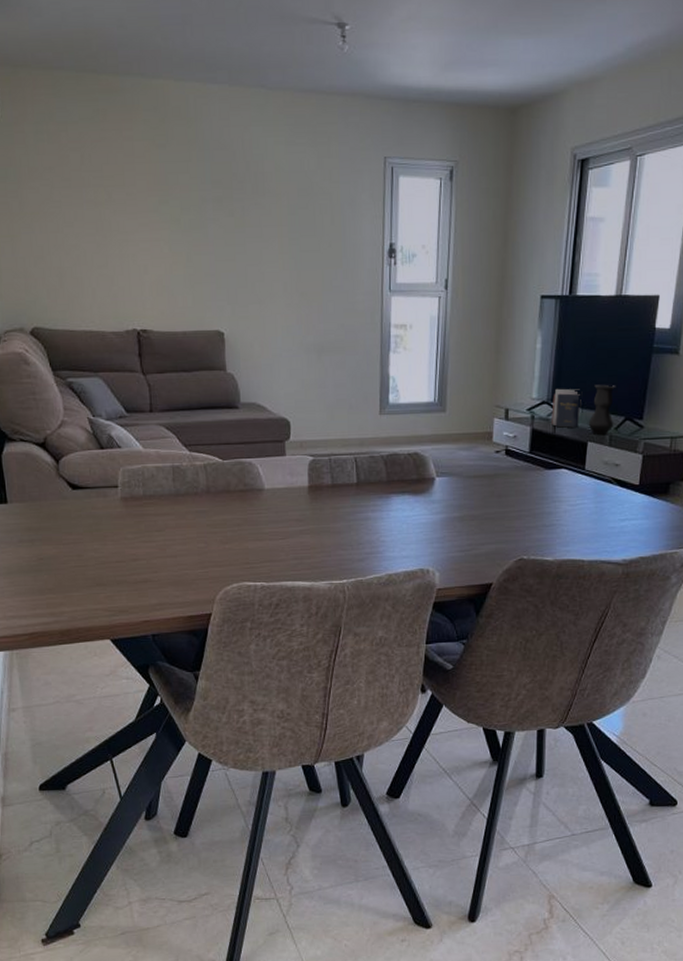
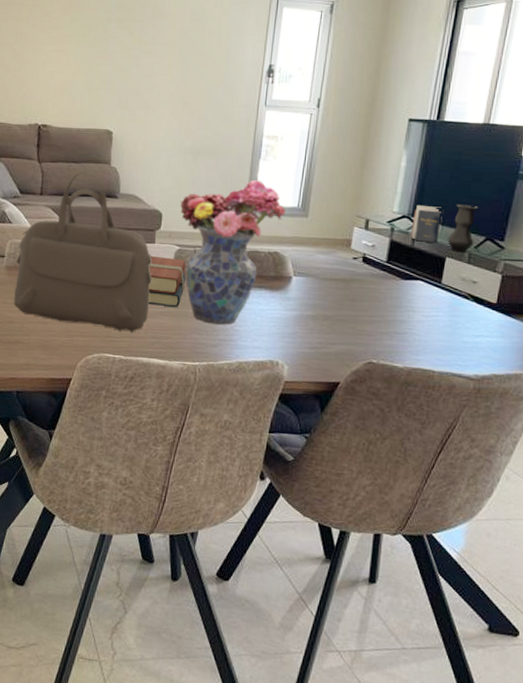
handbag: none [132,380,287,556] -> present [14,171,152,332]
books: none [282,469,324,524] -> present [147,255,186,307]
flower arrangement: none [309,375,423,537] -> present [180,179,286,325]

